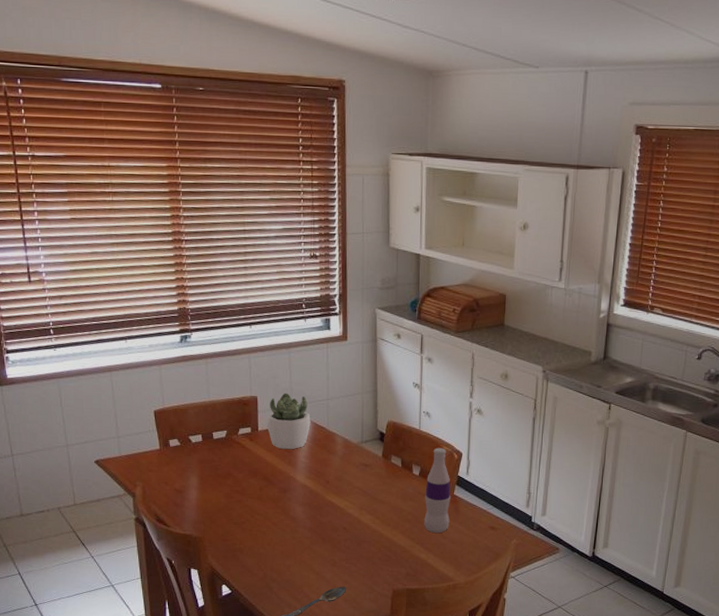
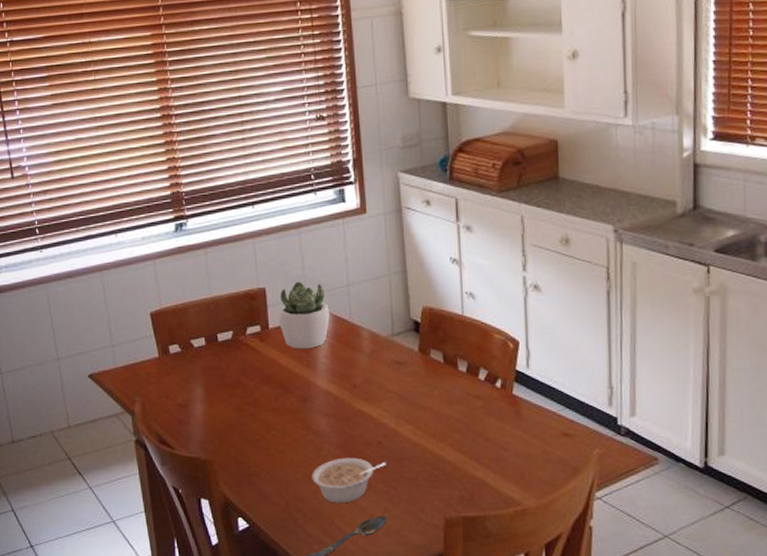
legume: none [287,539,349,576] -> present [312,457,386,504]
bottle: present [424,447,451,533] -> none [476,336,510,444]

